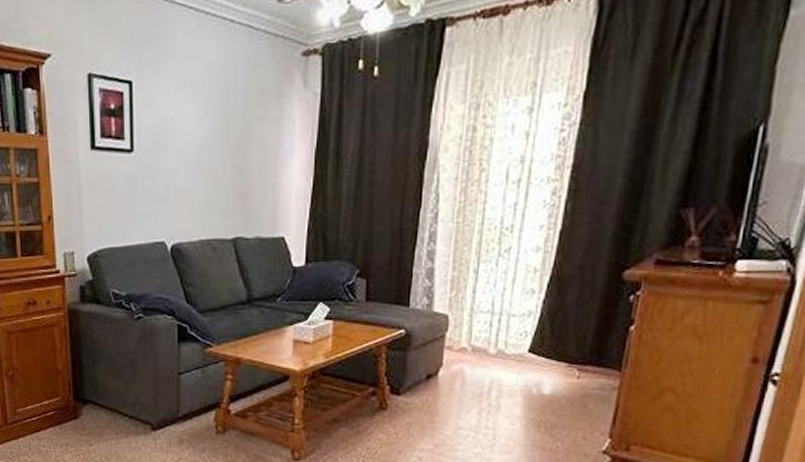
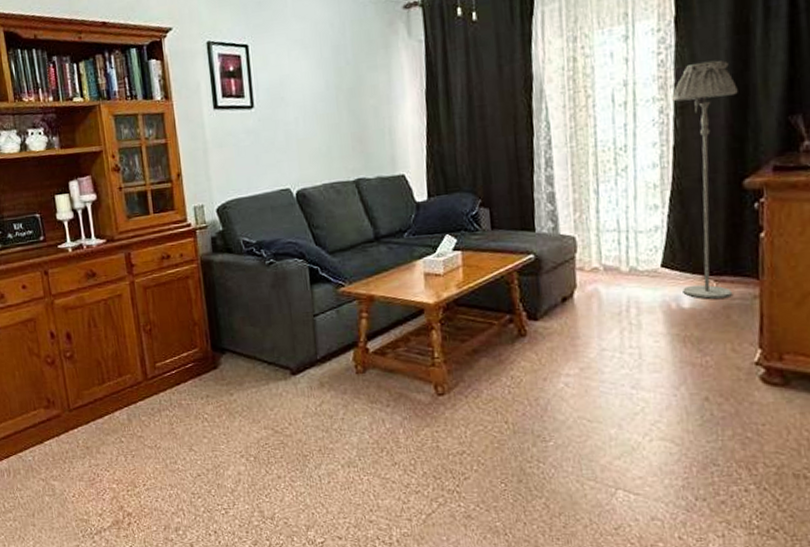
floor lamp: none [545,143,635,387] -> present [672,60,738,299]

